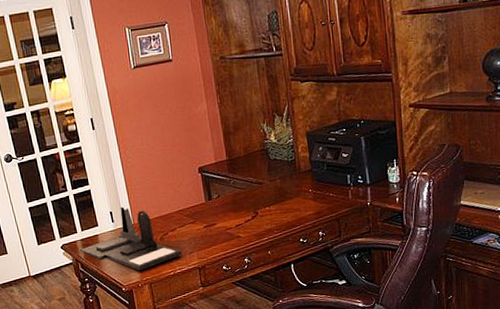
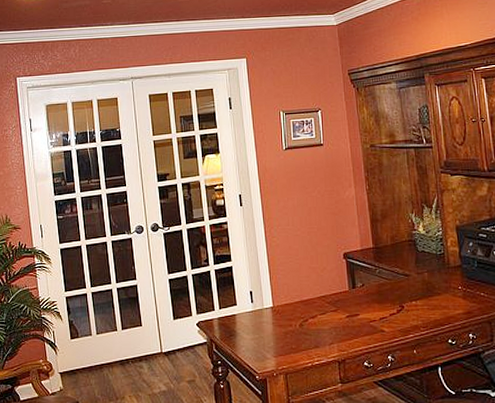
desk organizer: present [79,206,182,271] -> none [215,287,322,359]

